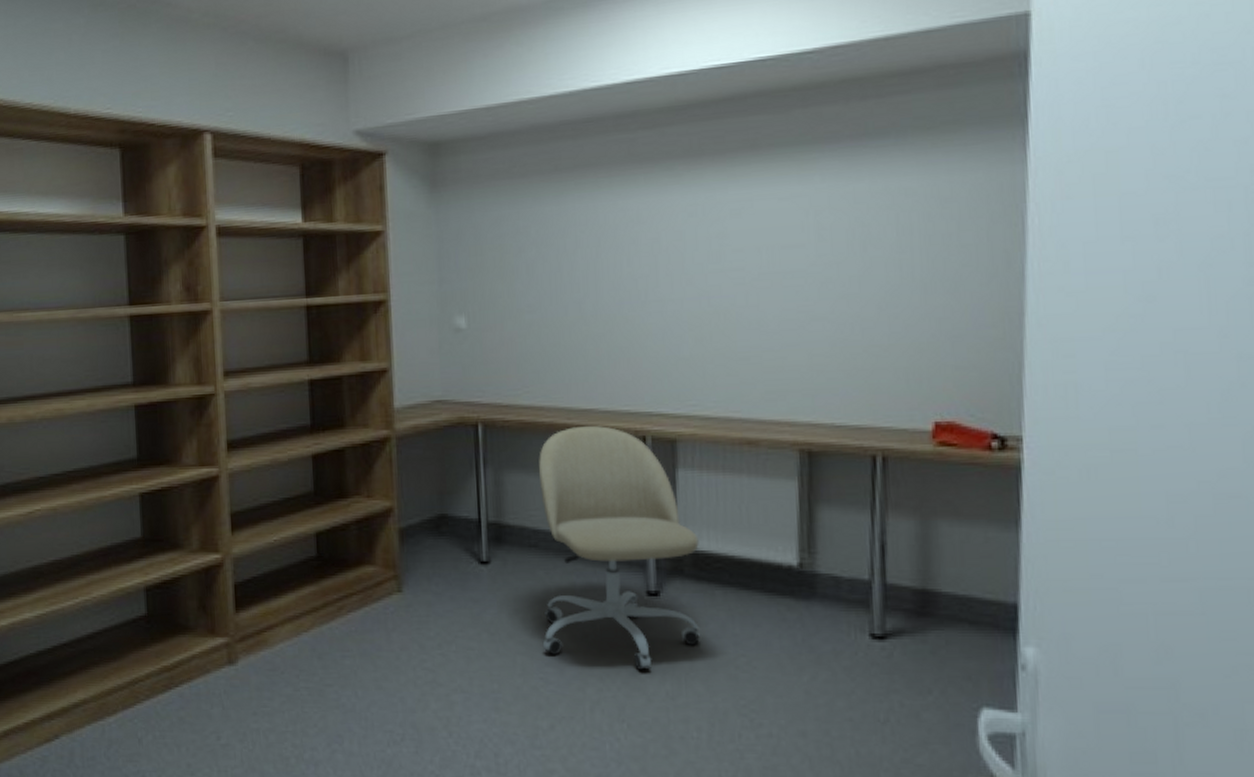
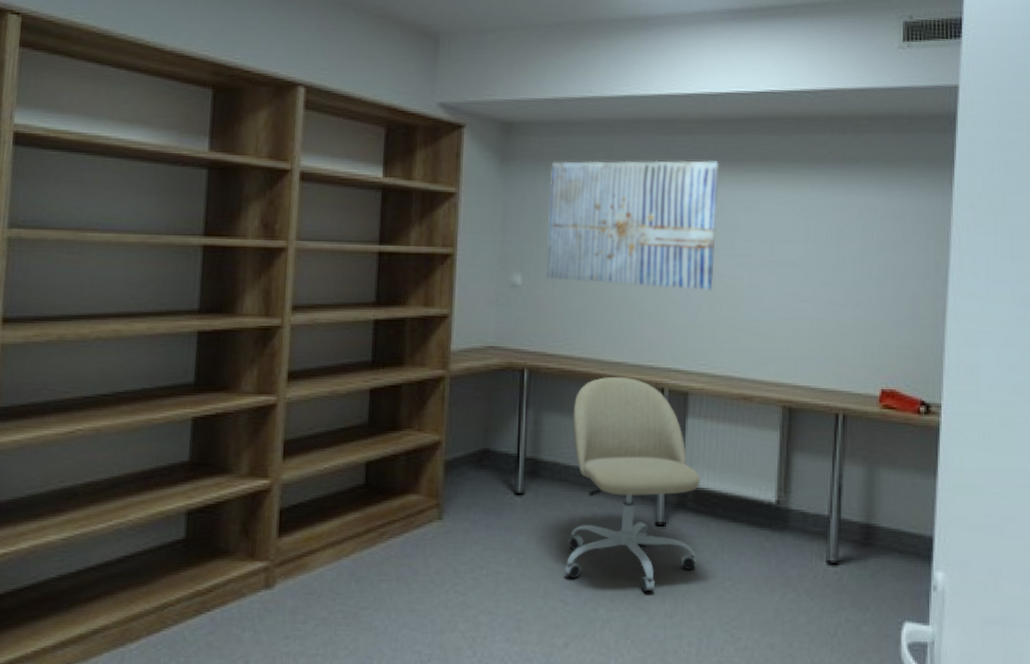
wall art: none [489,156,699,319] -> present [545,160,720,290]

